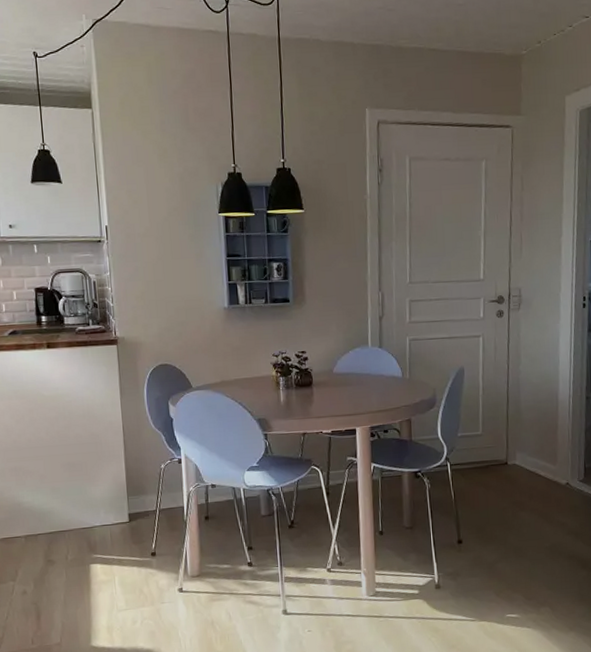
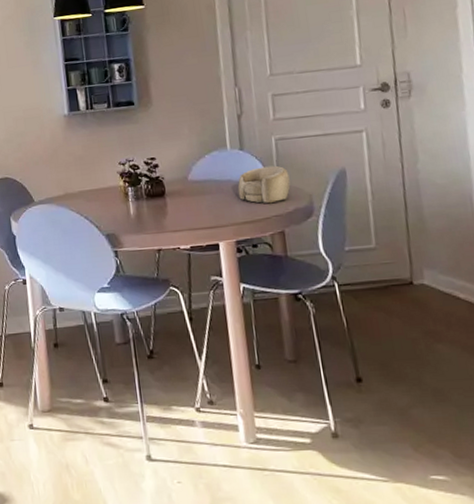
decorative bowl: none [375,362,419,396] -> present [237,165,290,204]

